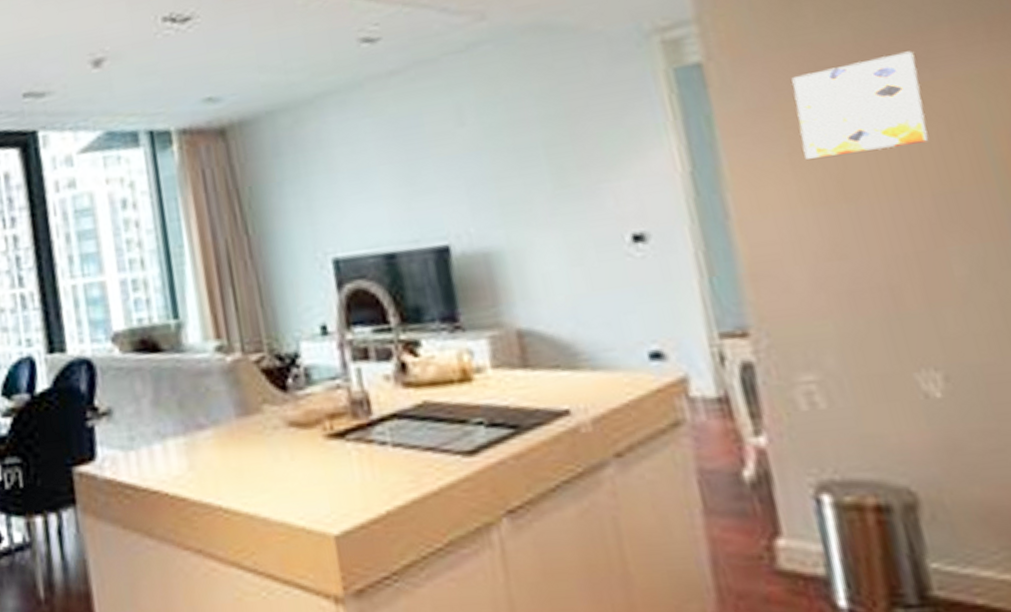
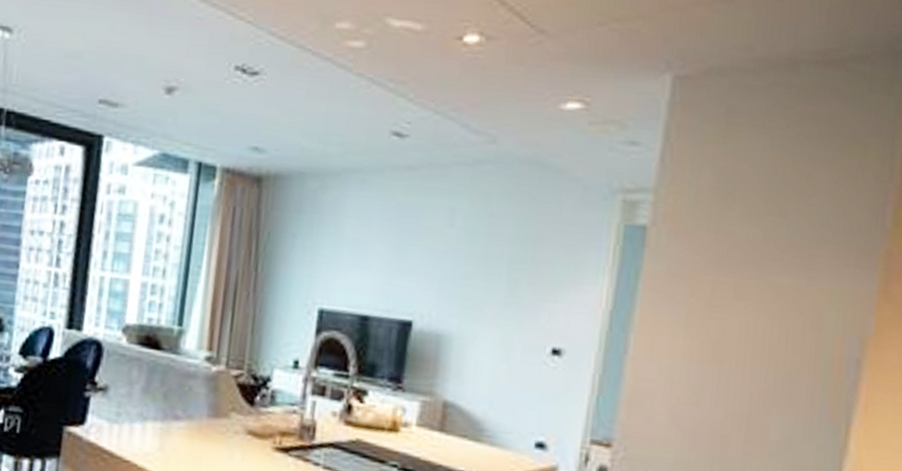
wall art: present [791,51,929,159] -> none [696,255,800,333]

